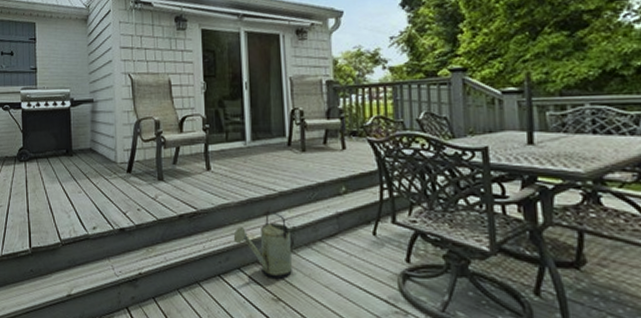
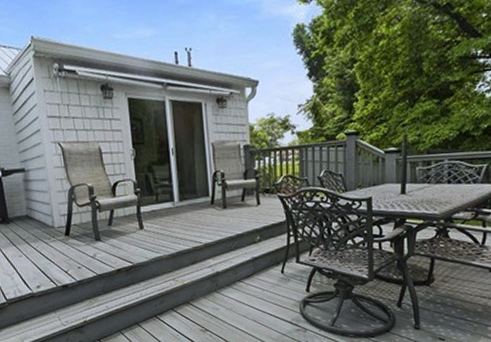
watering can: present [233,211,294,280] -> none [166,260,218,315]

